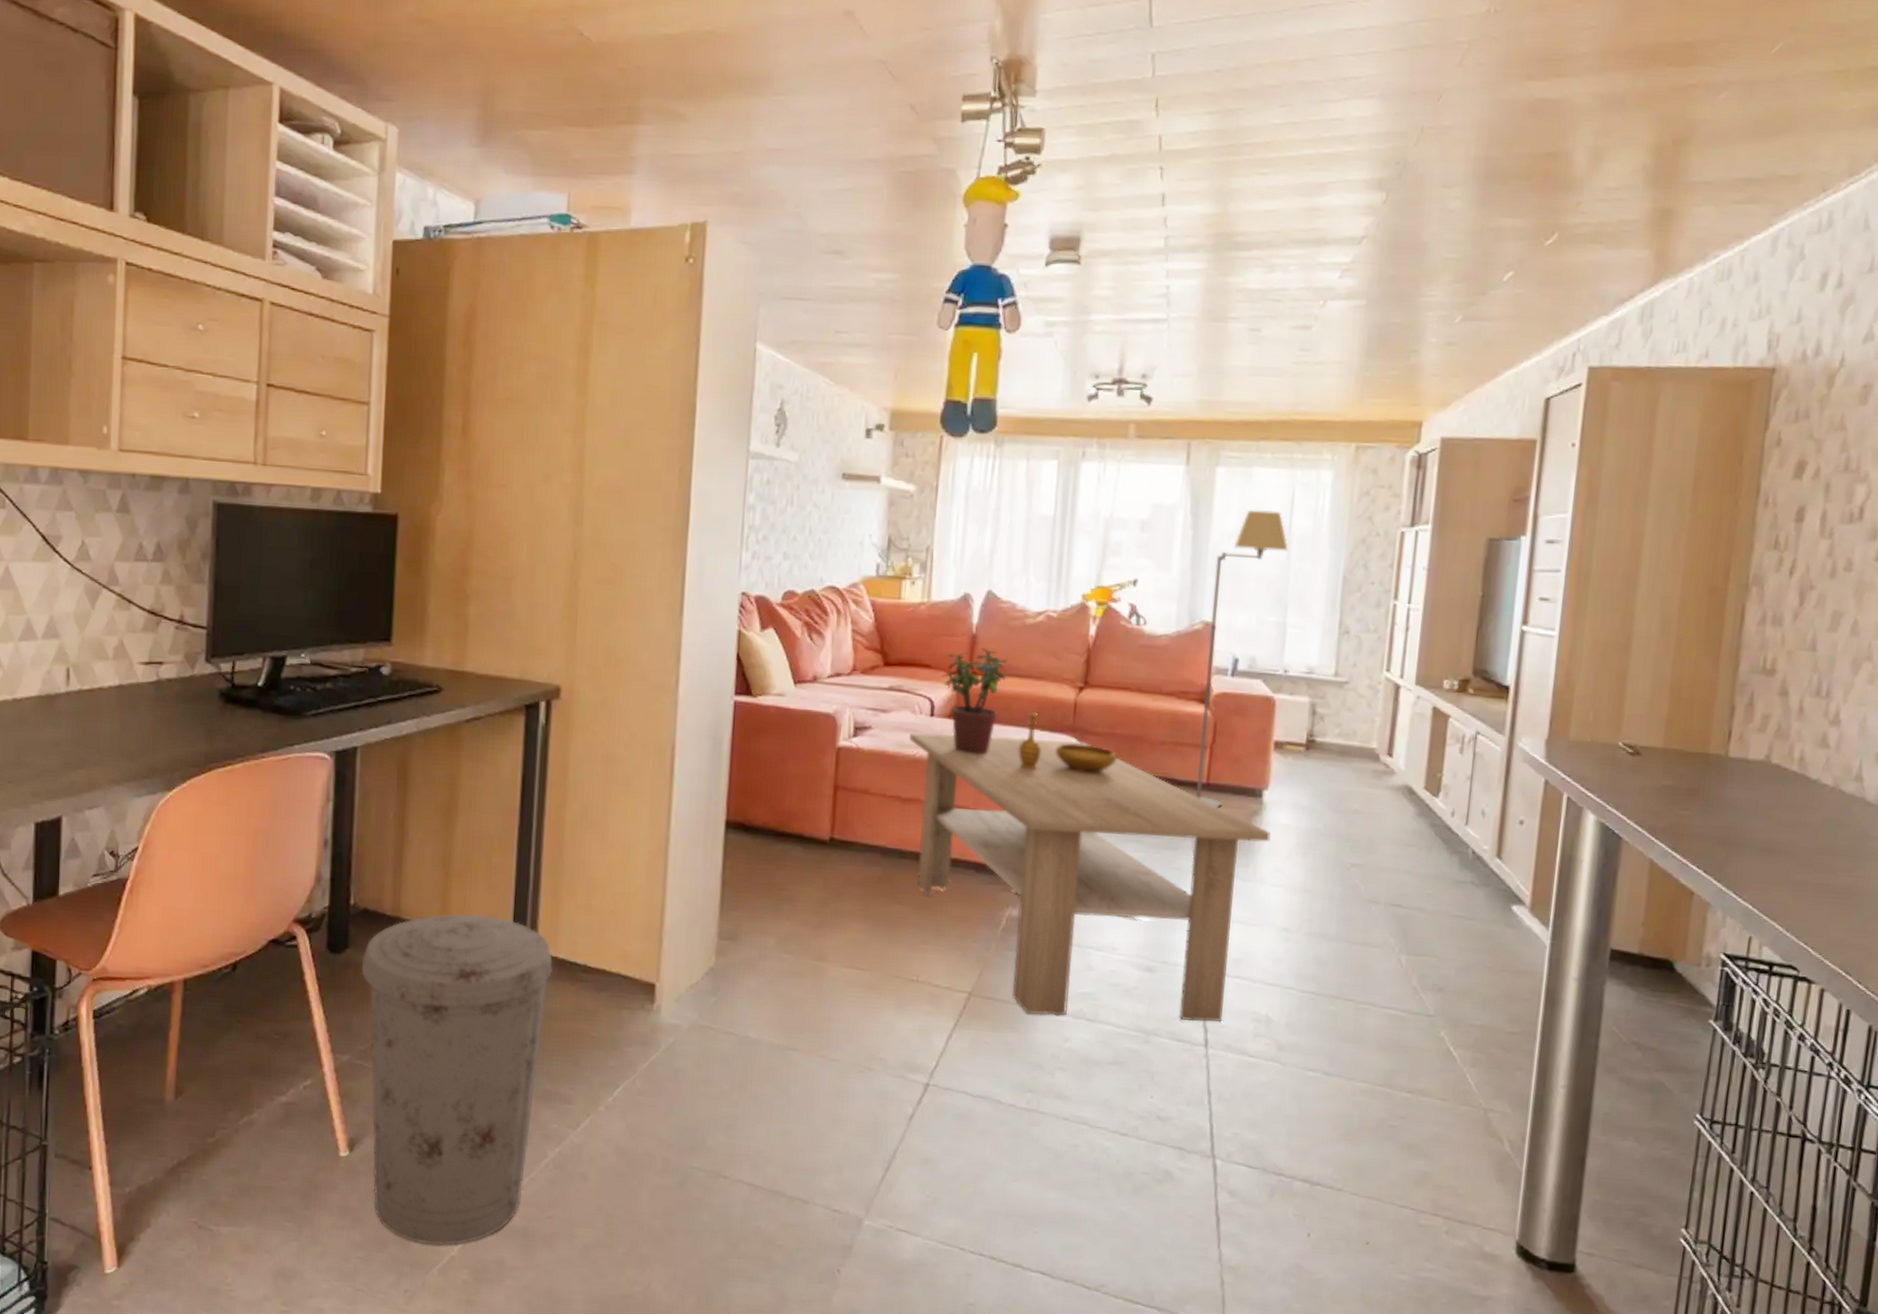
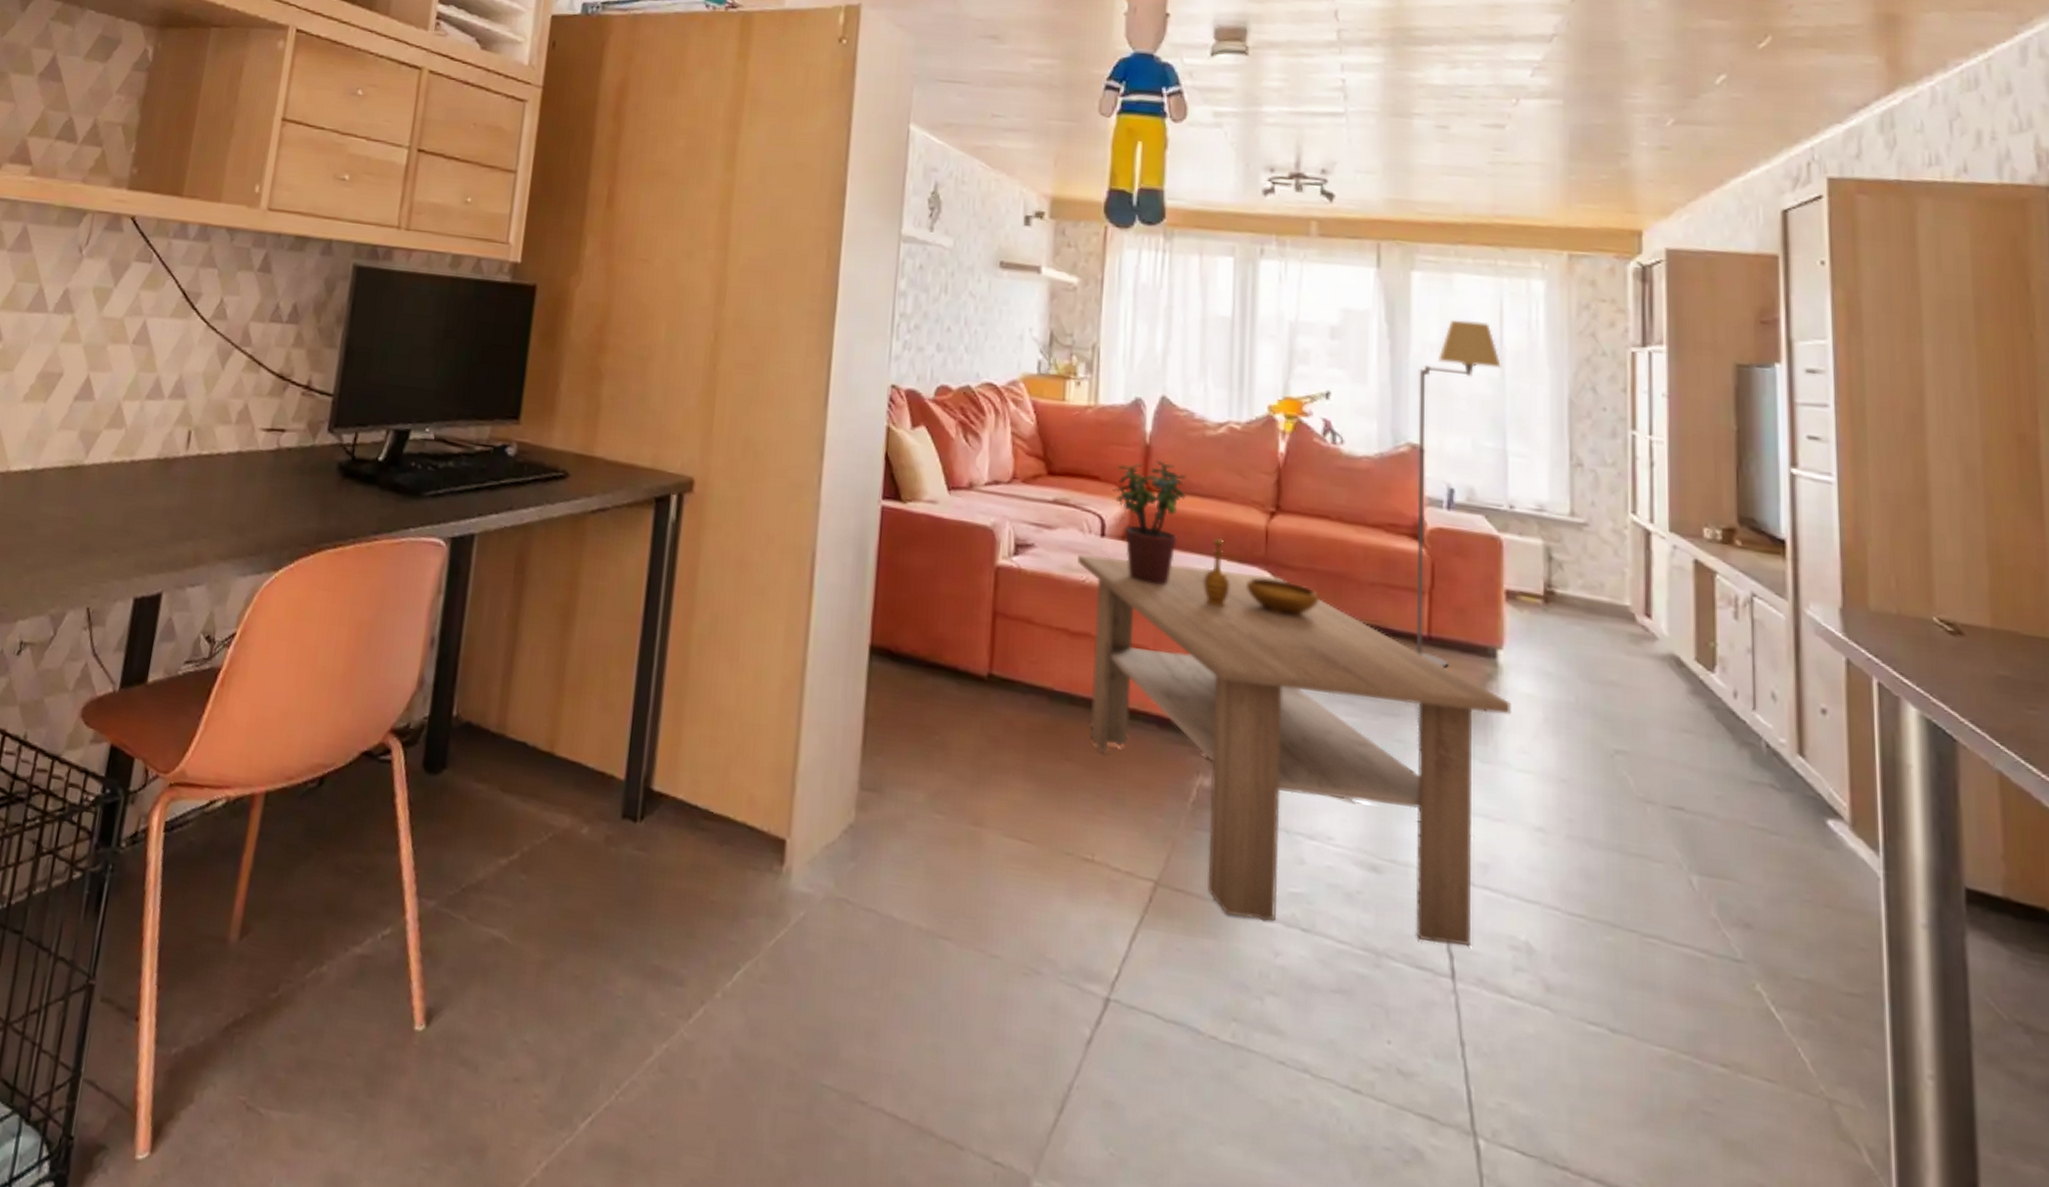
trash can: present [361,913,553,1245] -> none [448,735,670,1163]

